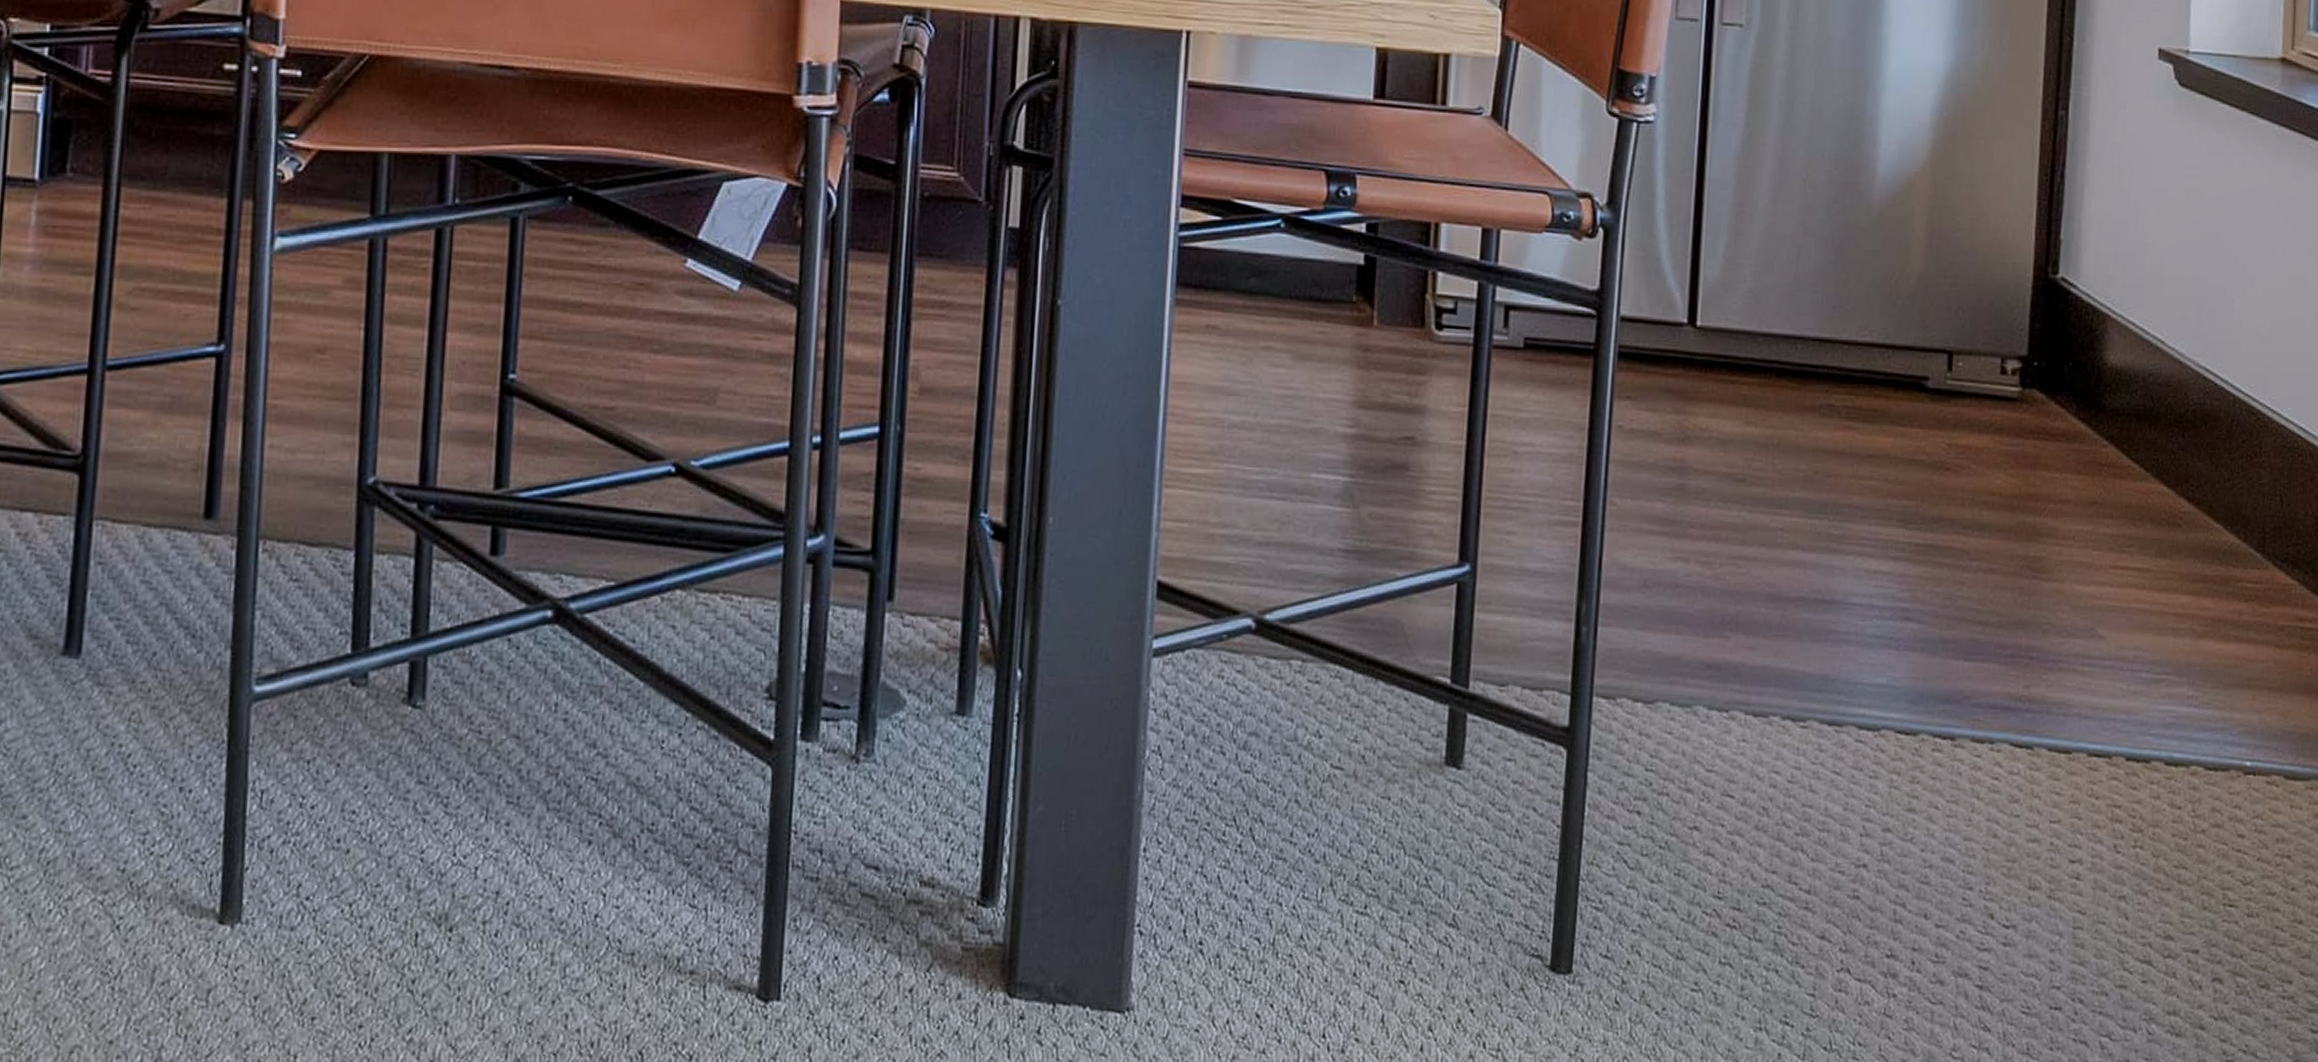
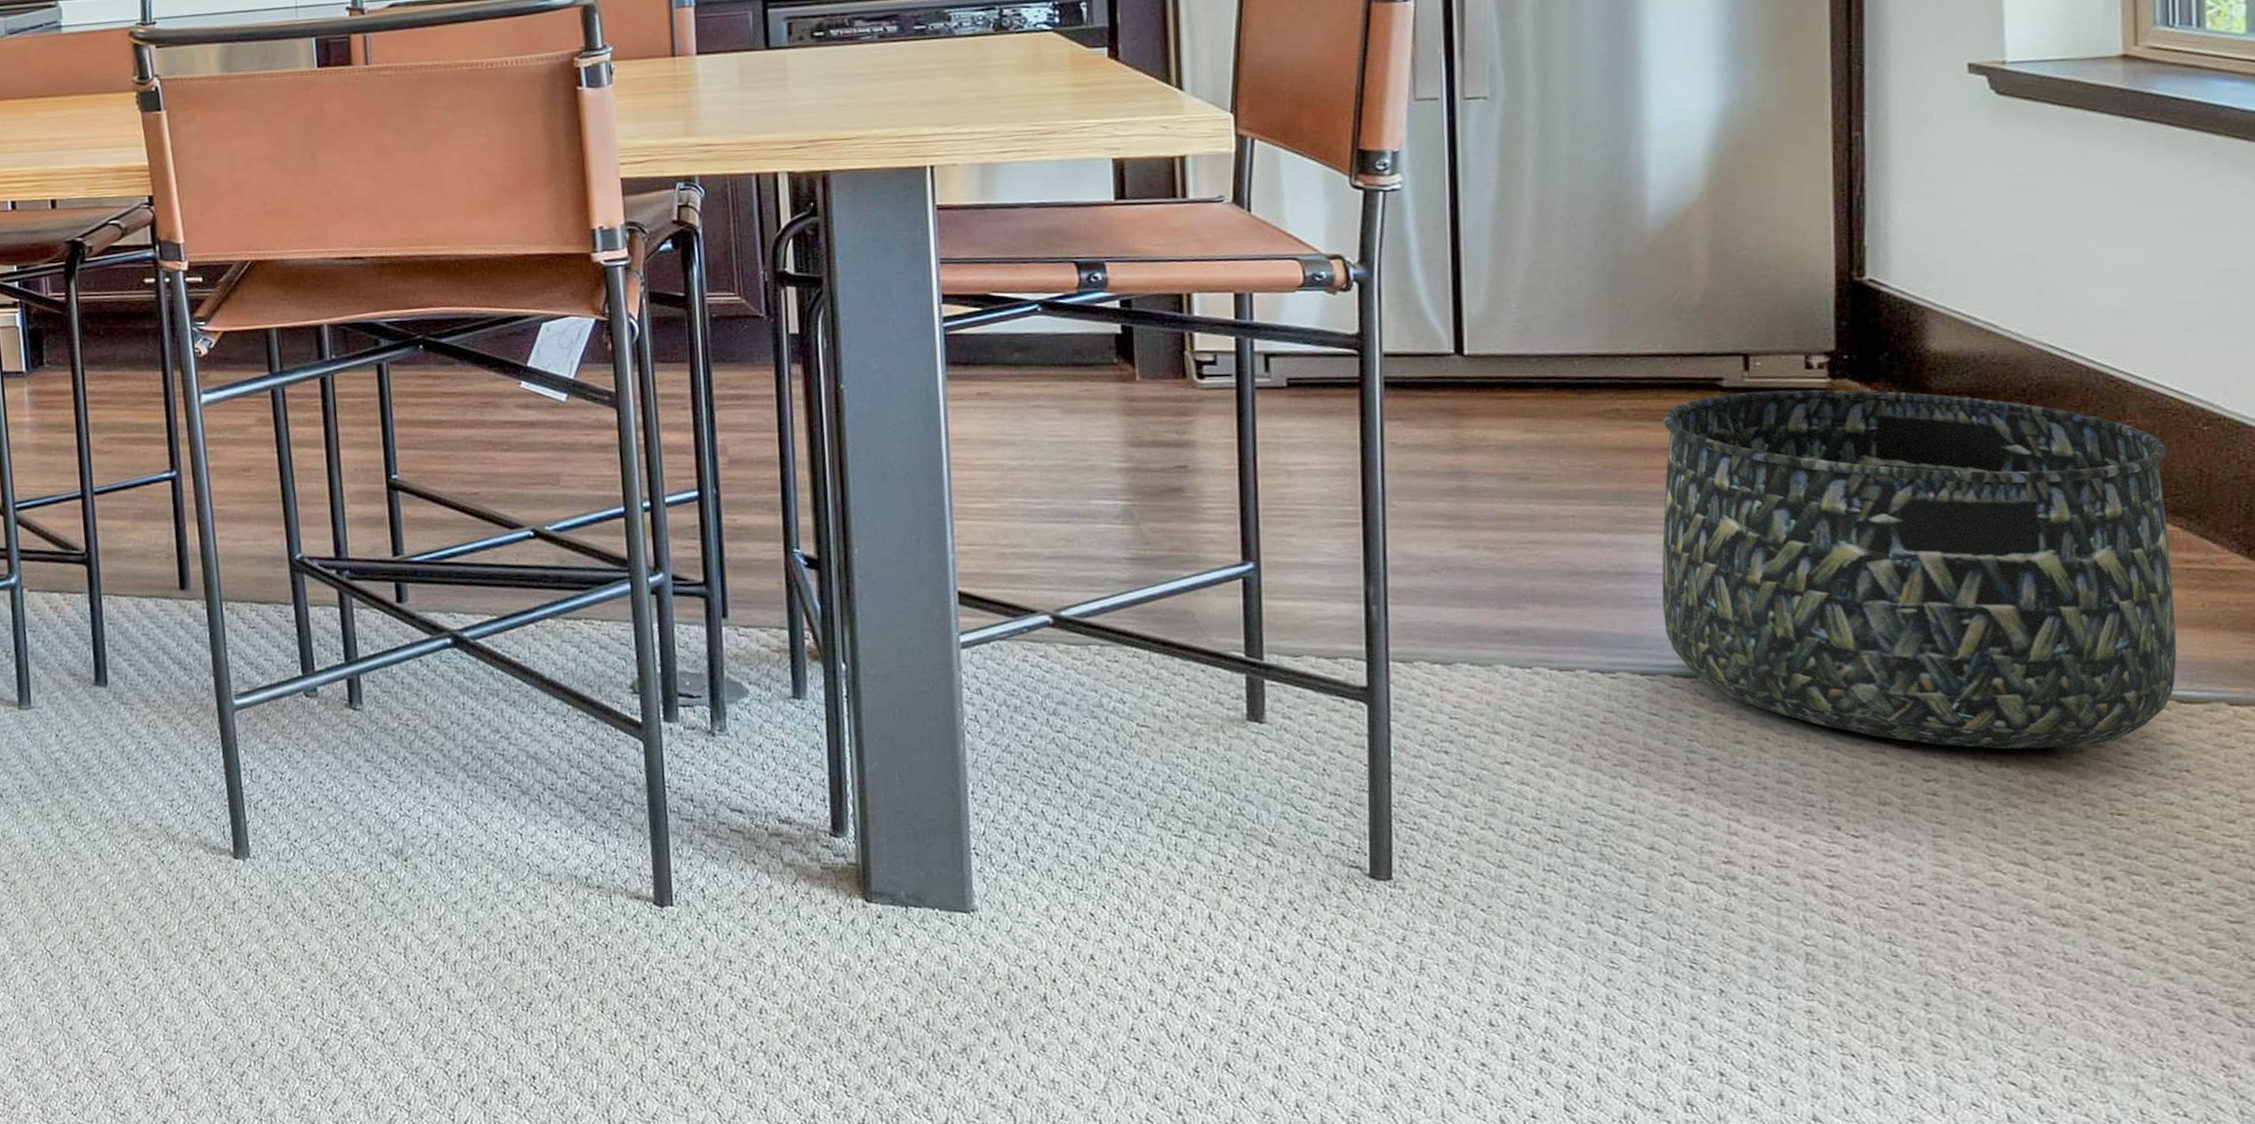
basket: none [1854,396,2292,827] -> present [1662,389,2177,749]

